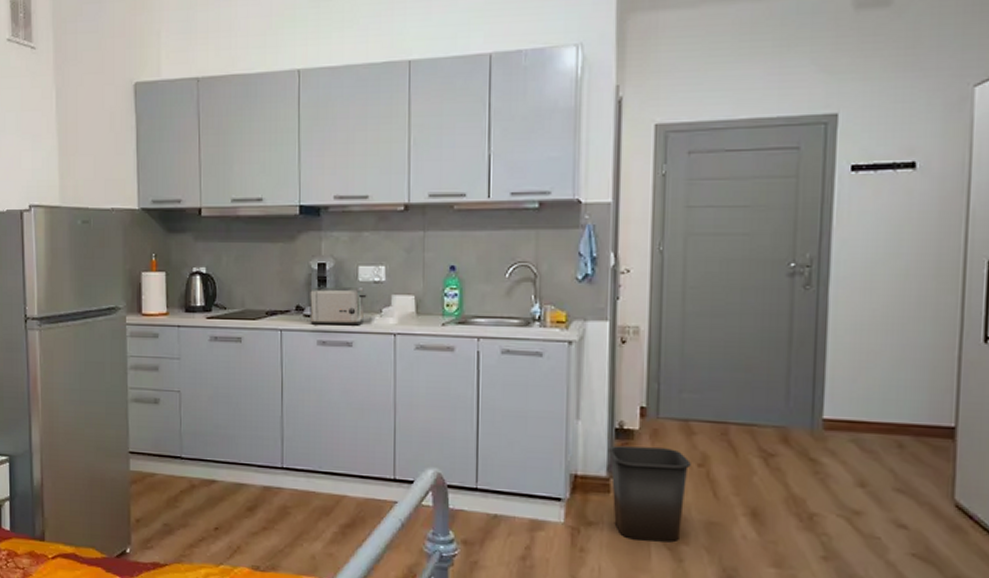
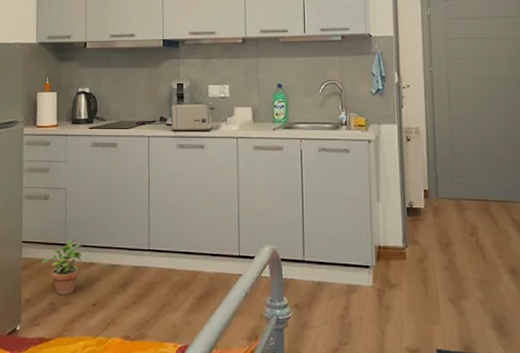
potted plant: none [153,451,202,516] -> present [42,239,83,295]
waste bin: present [607,445,691,543] -> none [402,221,464,298]

